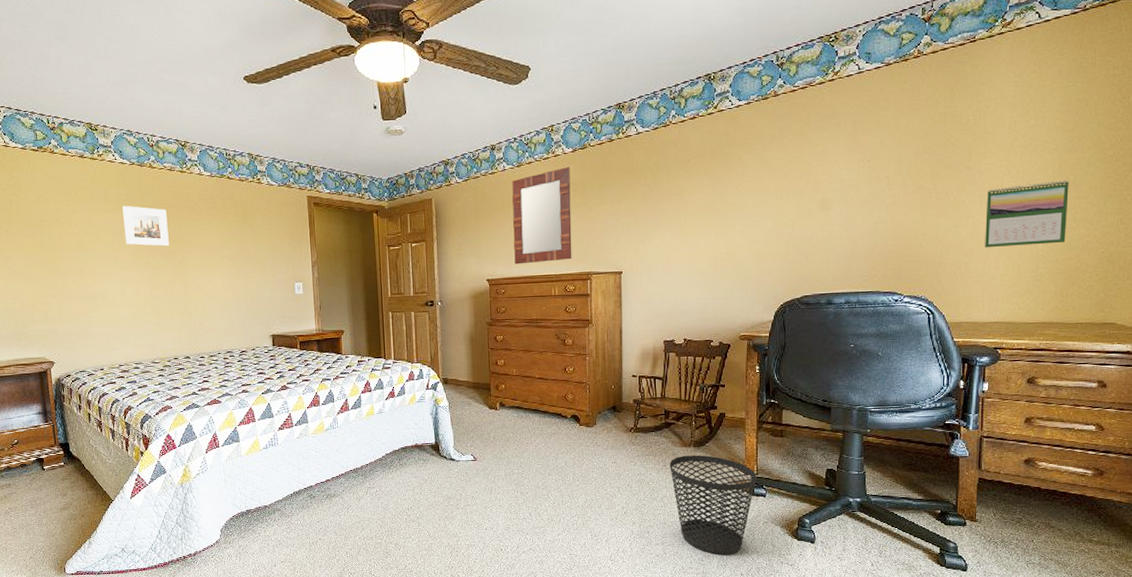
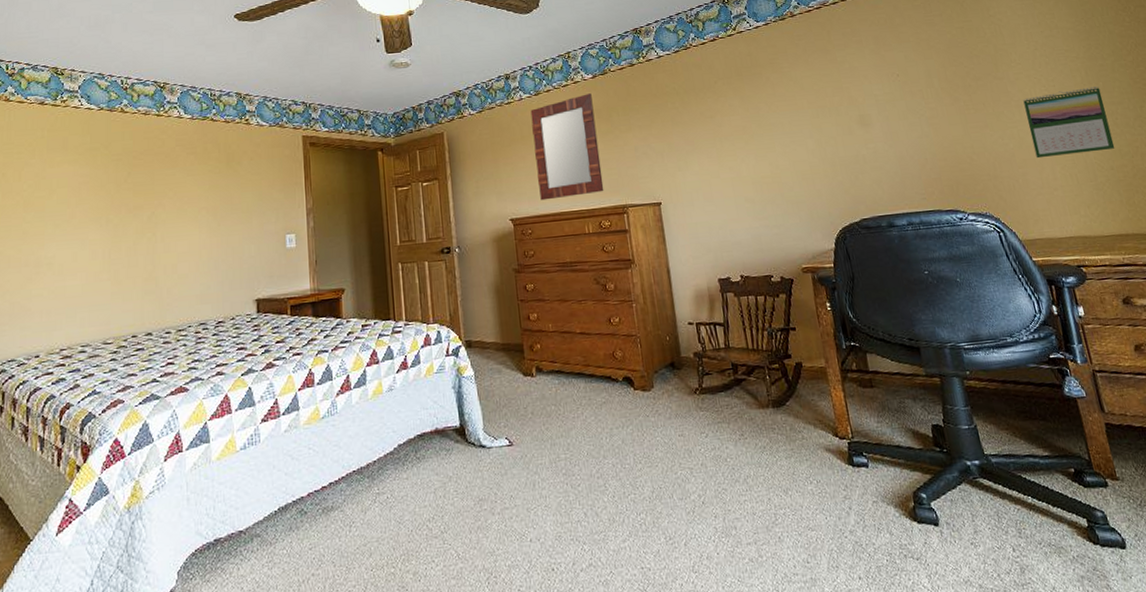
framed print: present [122,205,169,247] -> none [84,155,137,201]
wastebasket: present [670,455,756,555] -> none [747,417,854,553]

